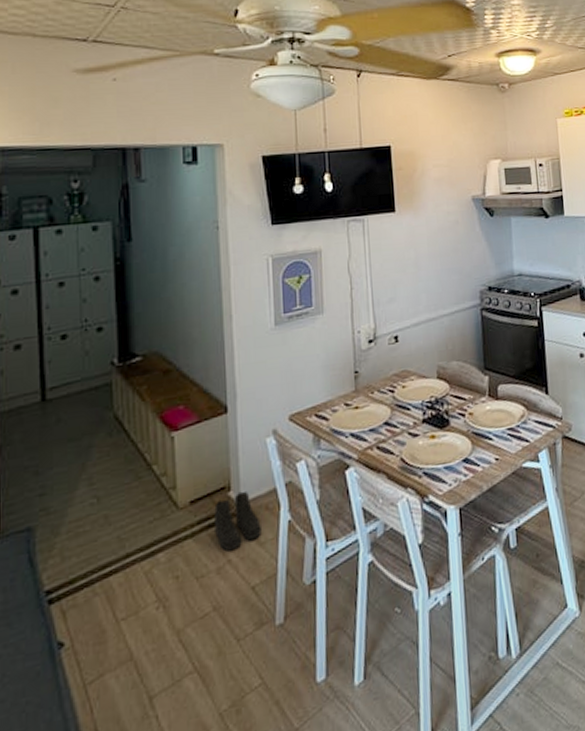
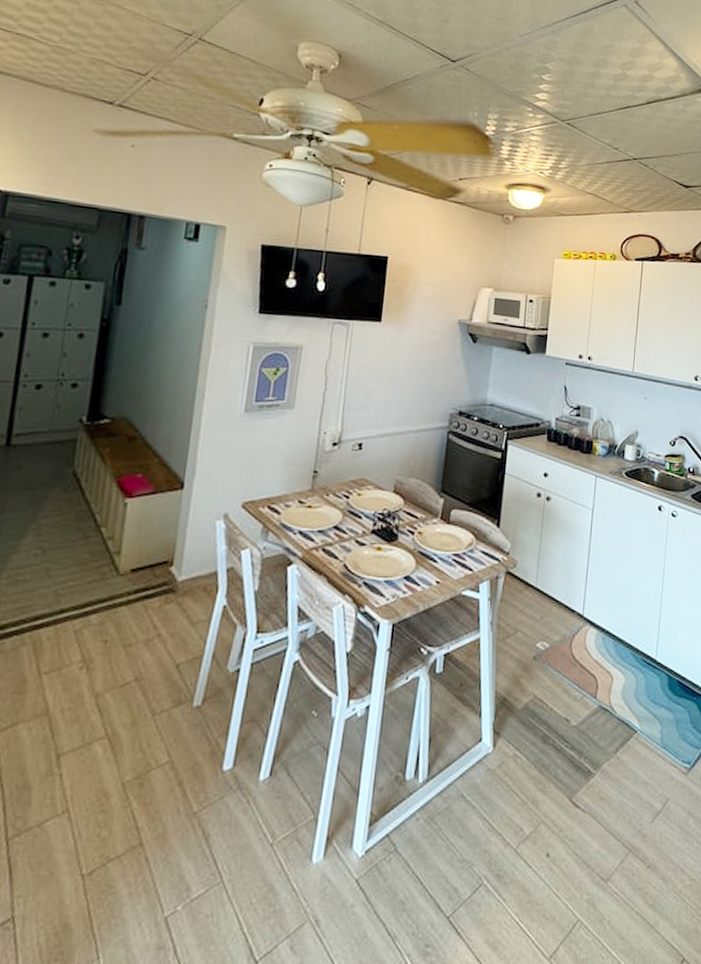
boots: present [214,491,262,551] -> none [150,568,197,625]

